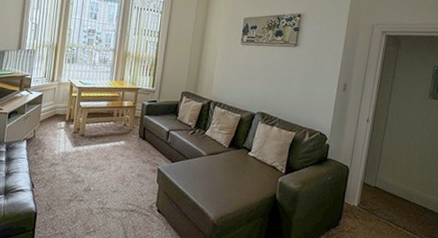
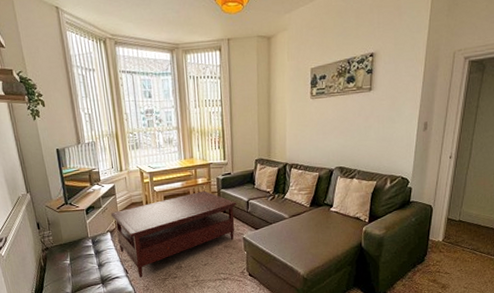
coffee table: none [31,113,158,196] -> present [110,190,237,279]

